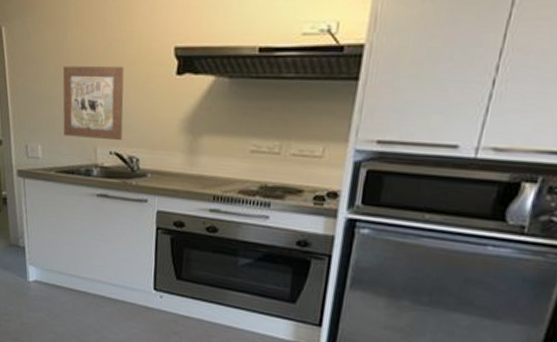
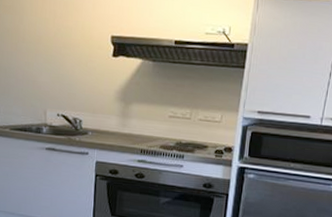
wall art: present [62,65,125,141] -> none [17,44,71,106]

